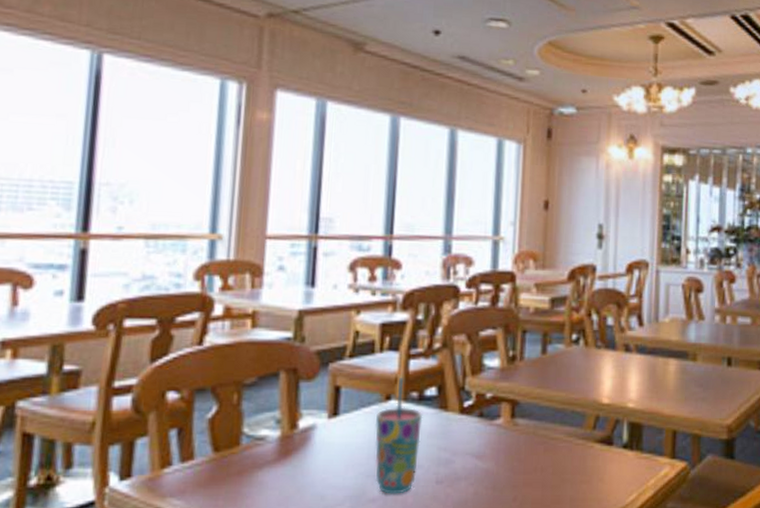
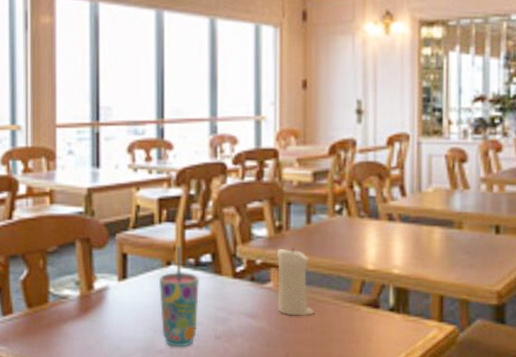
candle: none [507,379,546,455] -> present [276,247,315,316]

